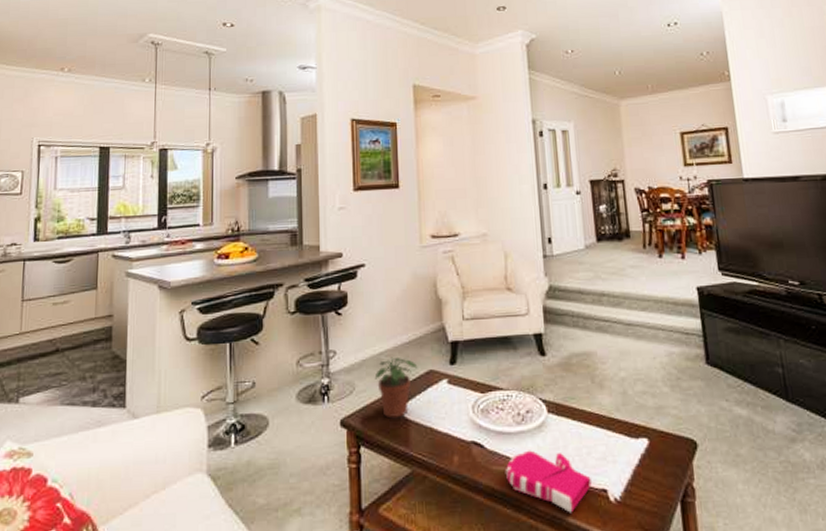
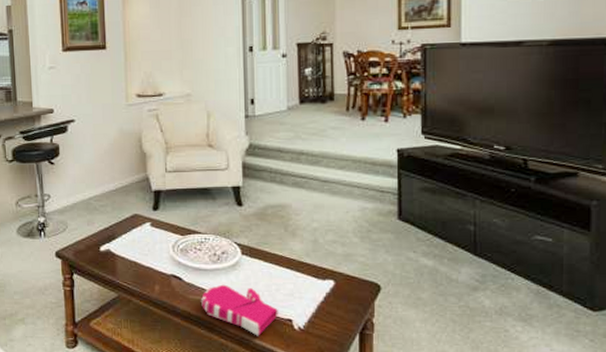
potted plant: present [374,357,418,419] -> none [84,202,124,253]

